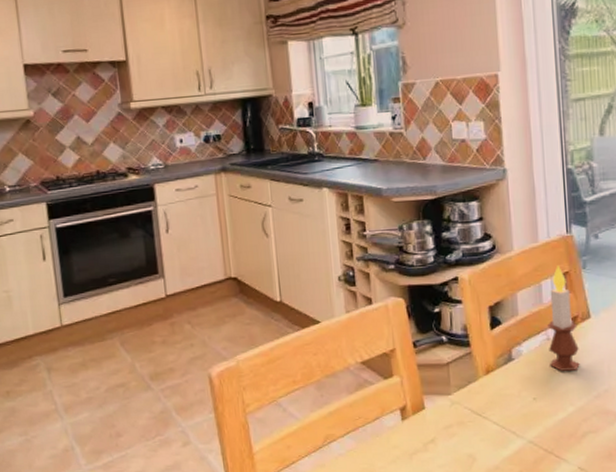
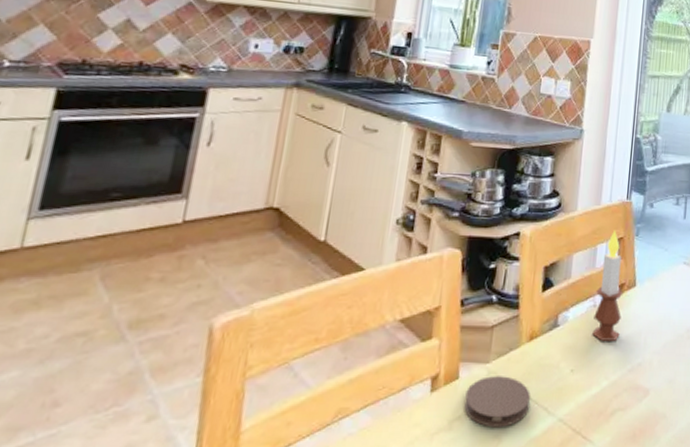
coaster: none [434,405,497,449] -> present [464,376,530,428]

